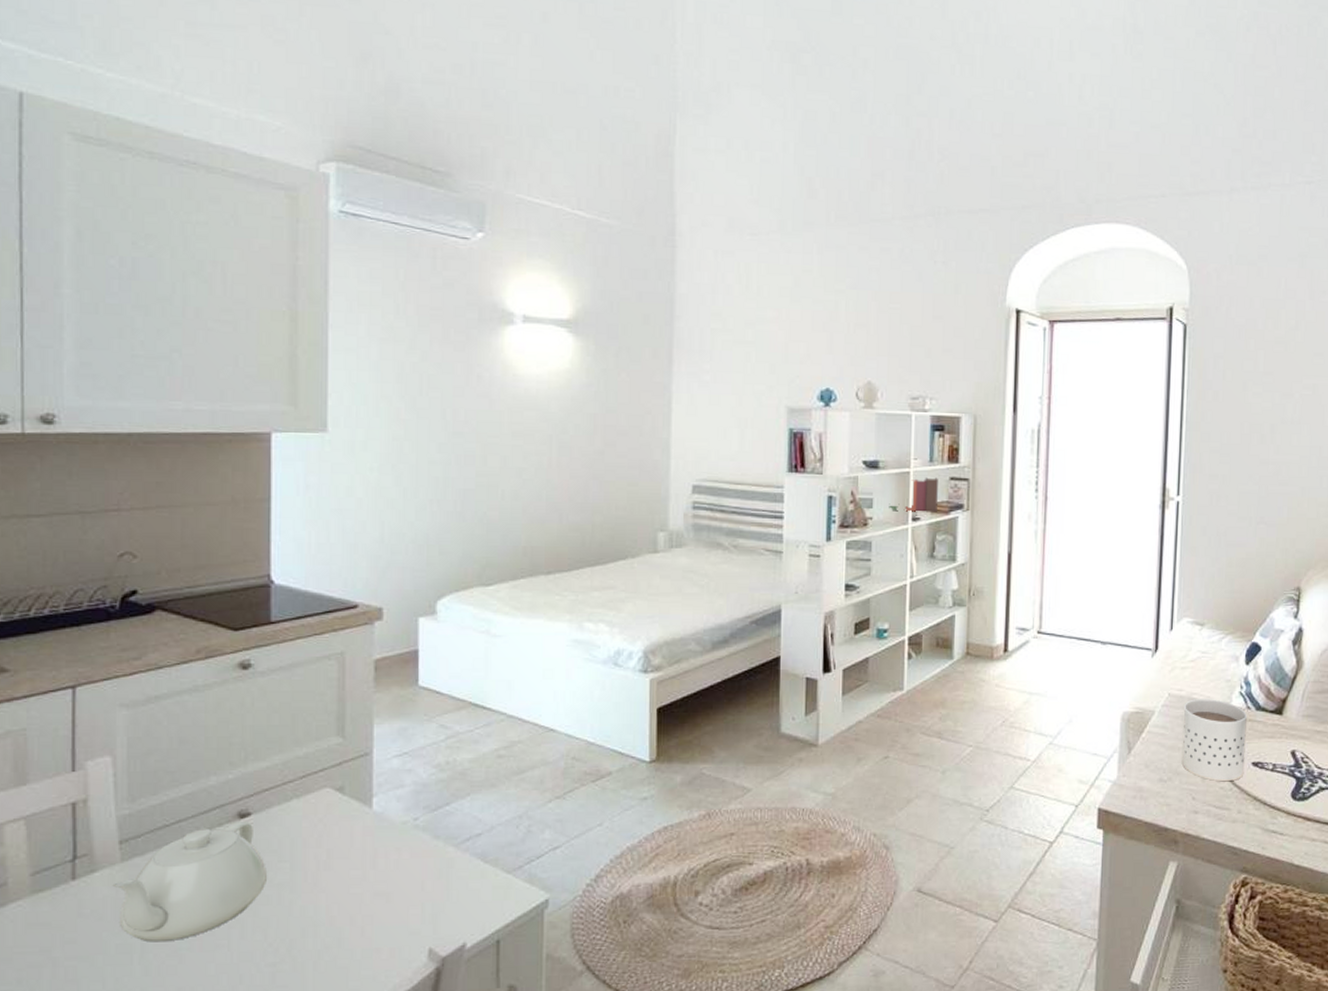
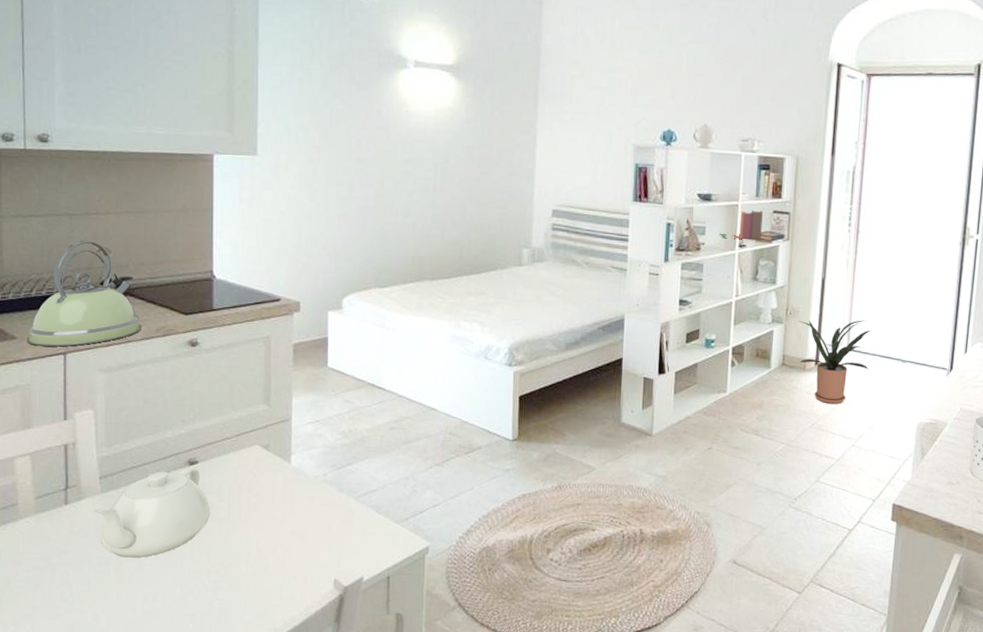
kettle: none [22,543,177,680] -> present [26,240,142,347]
house plant: none [982,598,1065,698] -> present [798,320,870,405]

